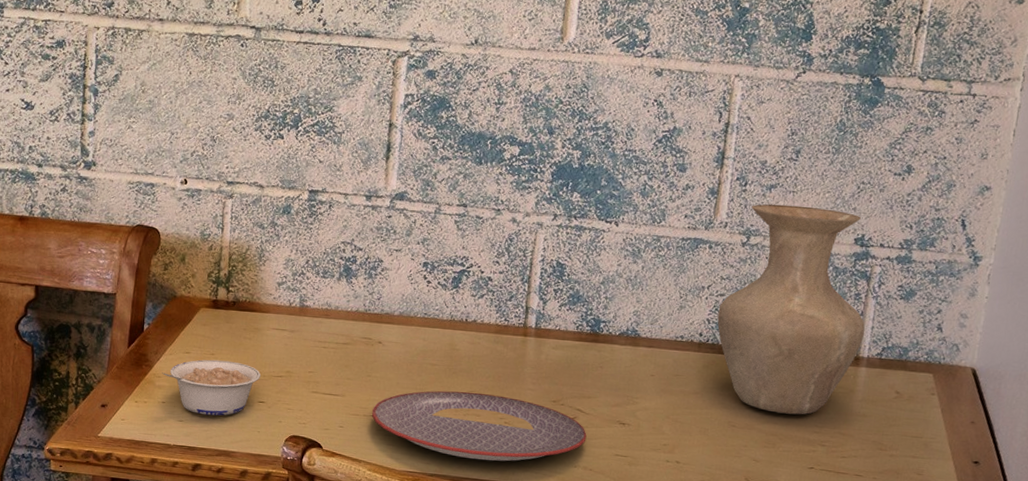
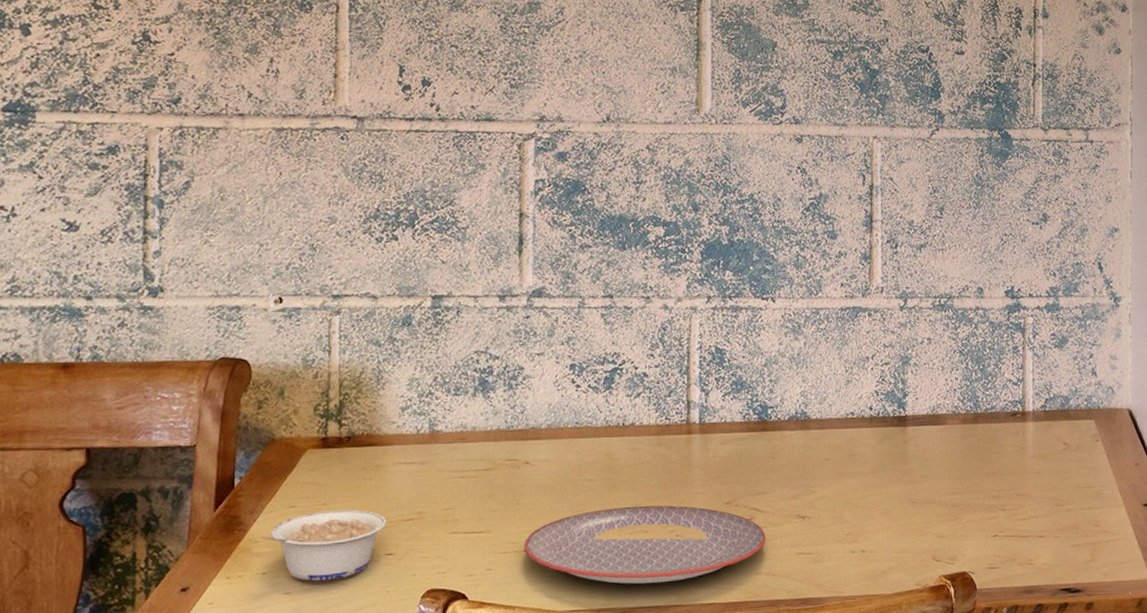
vase: present [717,204,865,415] -> none [885,263,1026,482]

